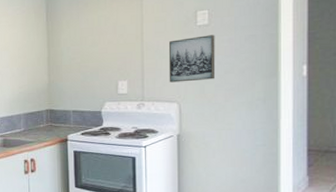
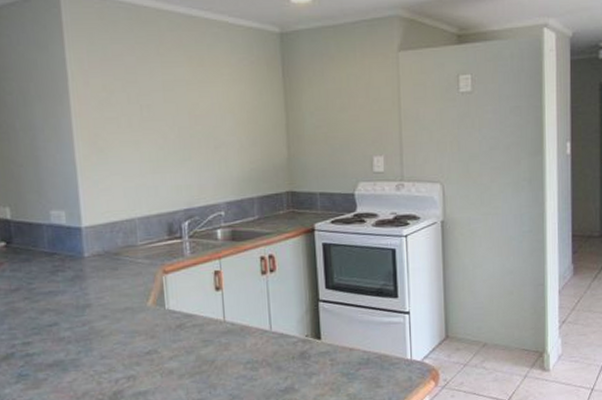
wall art: present [168,35,216,83] -> none [429,104,481,159]

